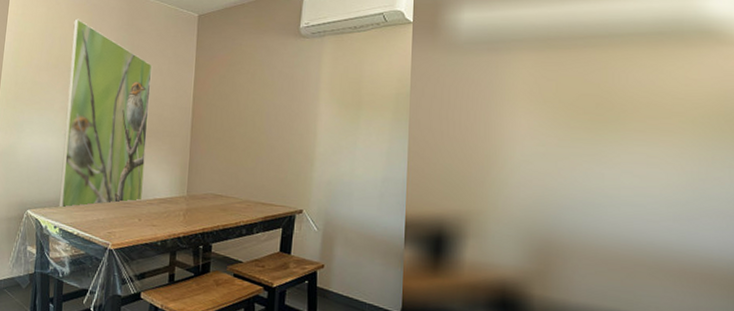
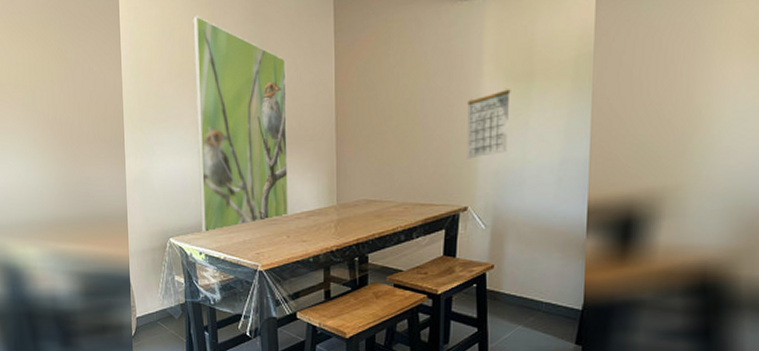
calendar: none [303,113,342,169] -> present [466,89,511,159]

